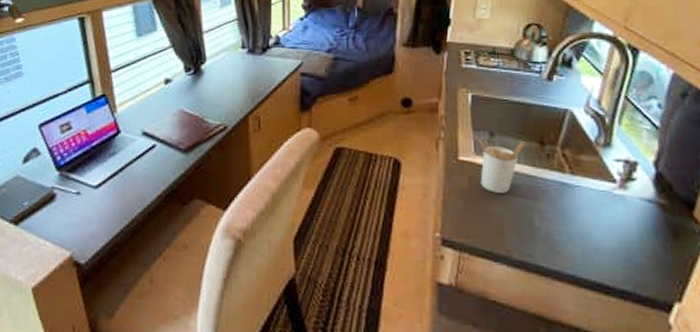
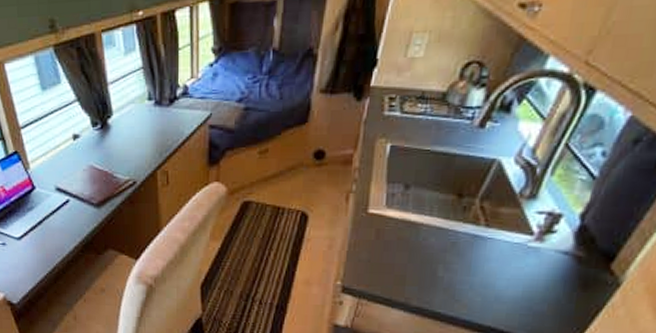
utensil holder: present [478,139,526,193] -> none [388,192,443,245]

